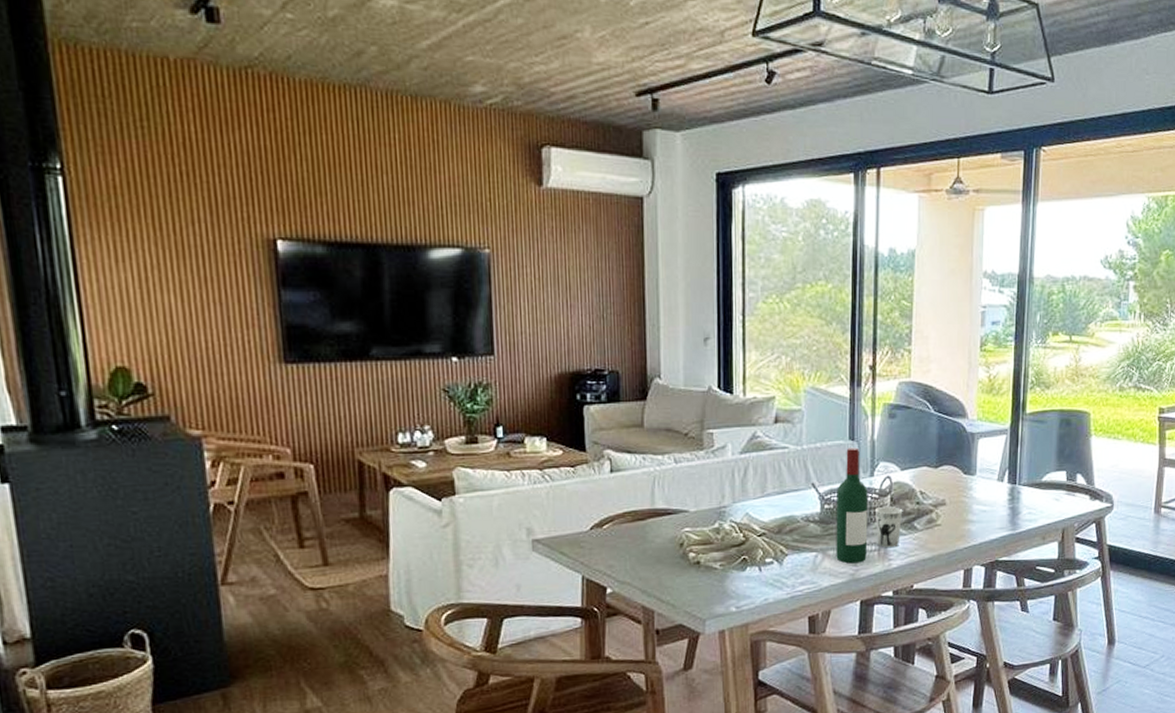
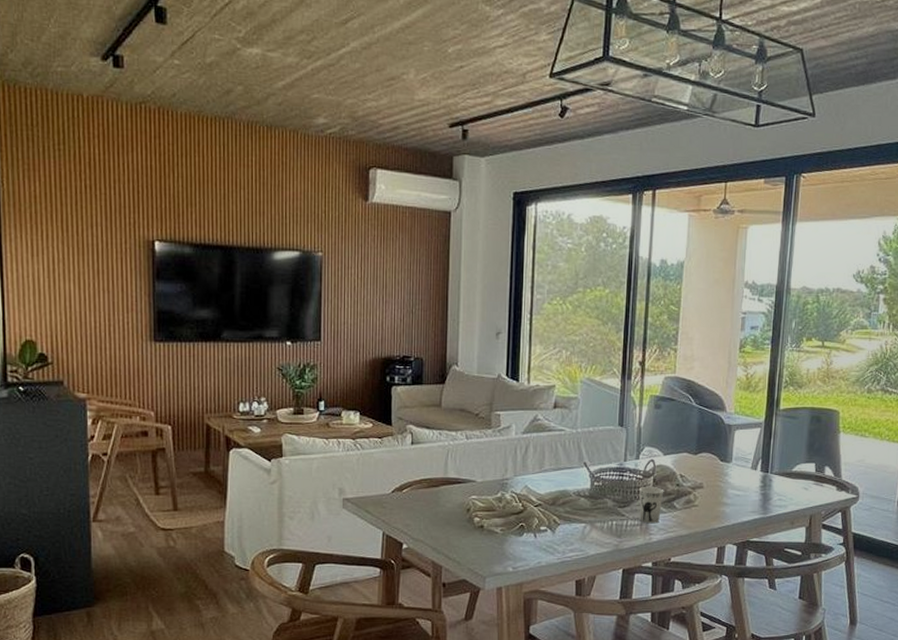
wine bottle: present [836,447,868,564] -> none [602,433,633,536]

